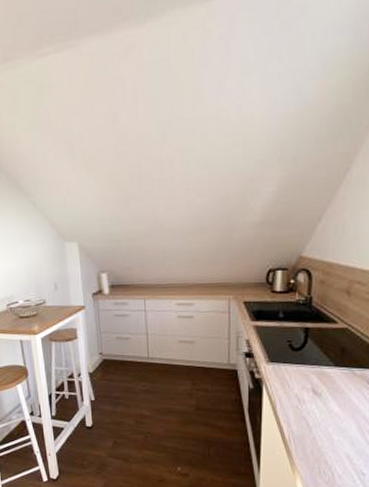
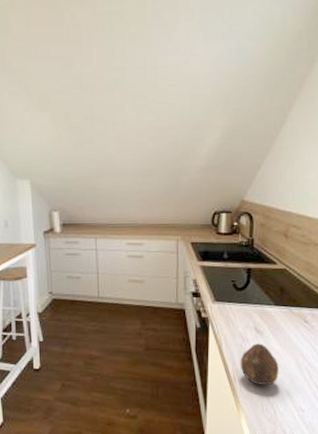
fruit: none [295,405,338,448] -> present [240,343,279,386]

